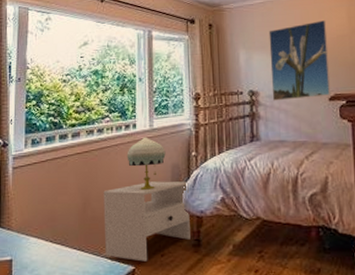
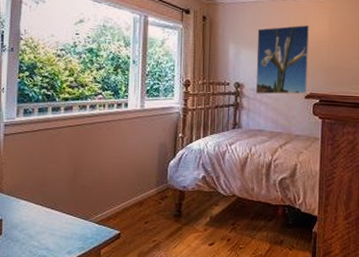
nightstand: present [103,181,190,262] -> none [92,157,174,227]
table lamp: present [127,137,166,190] -> none [117,116,155,164]

